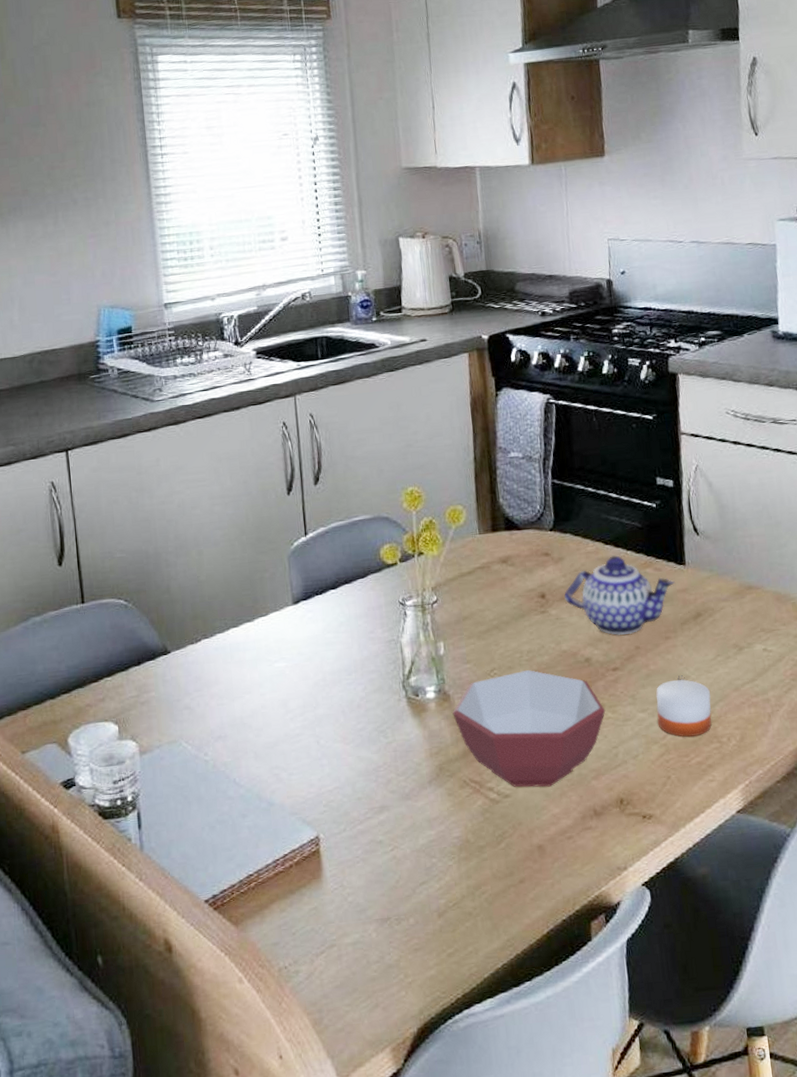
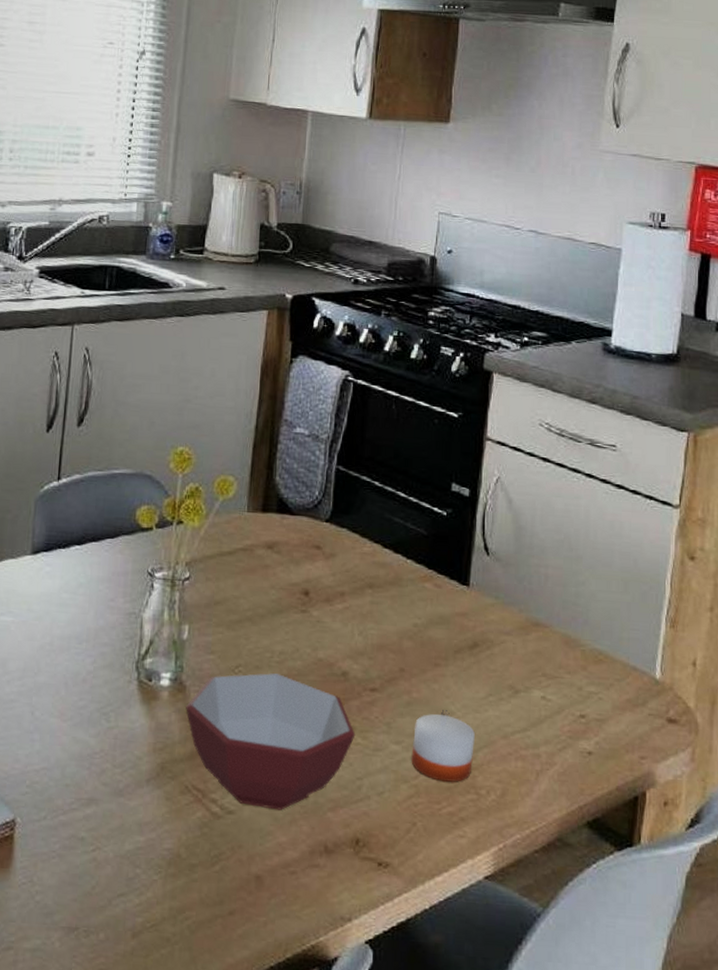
teapot: present [564,555,675,635] -> none [330,562,454,653]

